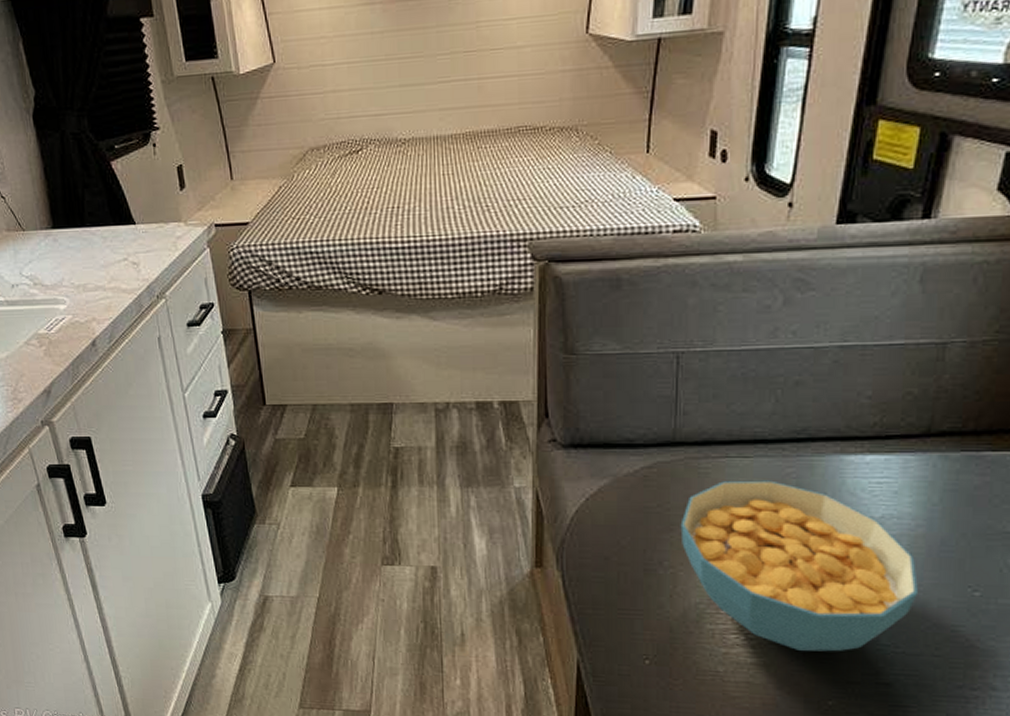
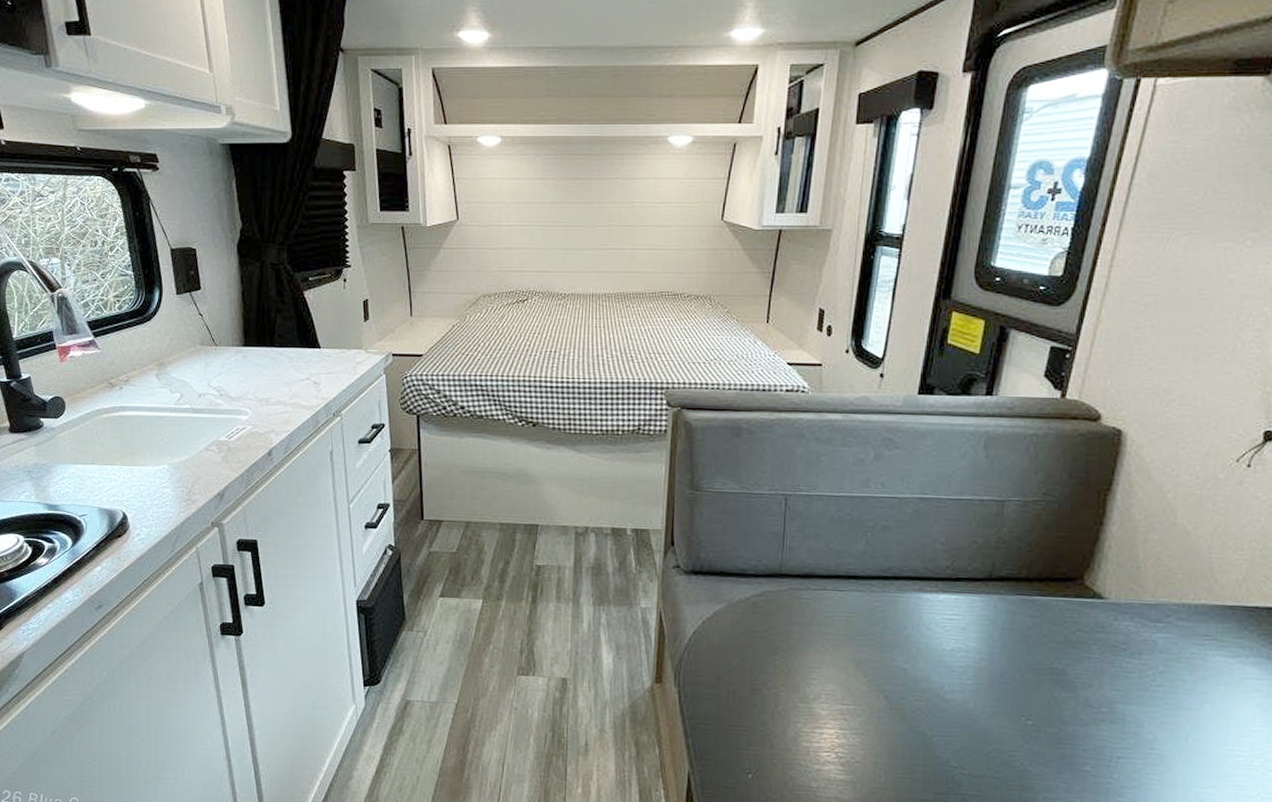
cereal bowl: present [680,480,919,652] -> none [783,611,982,772]

